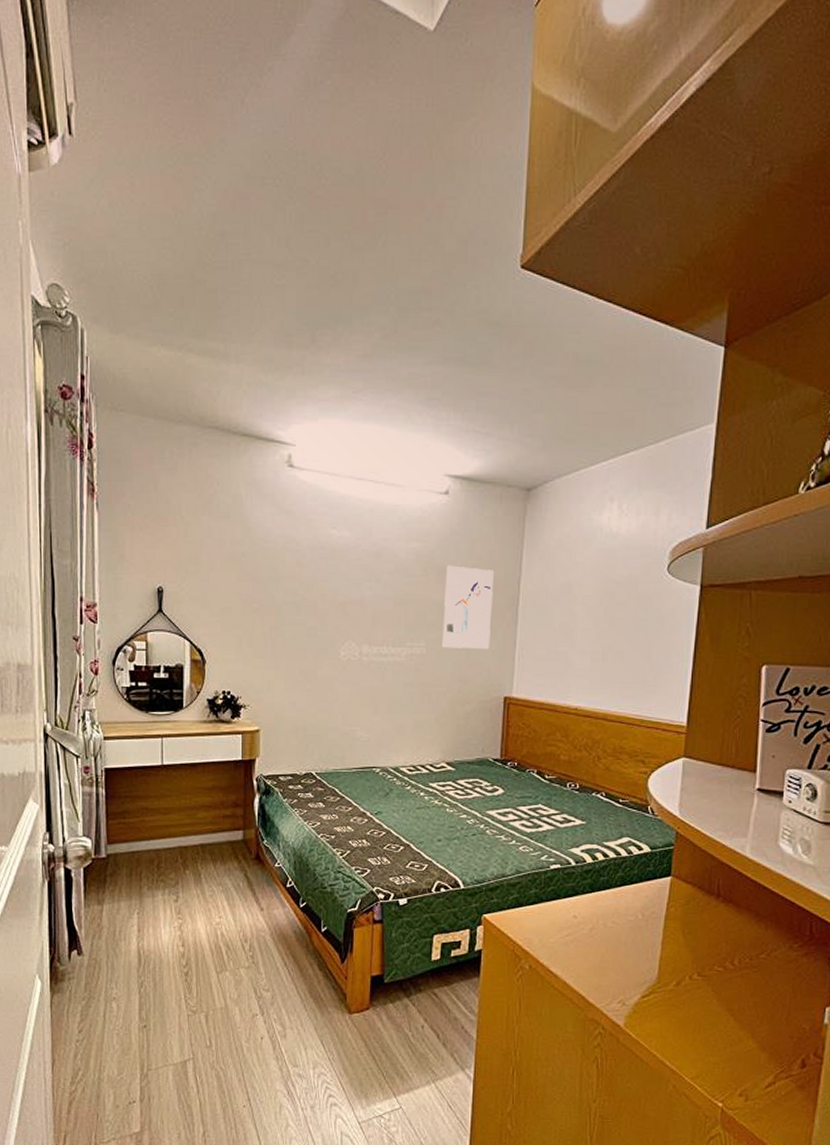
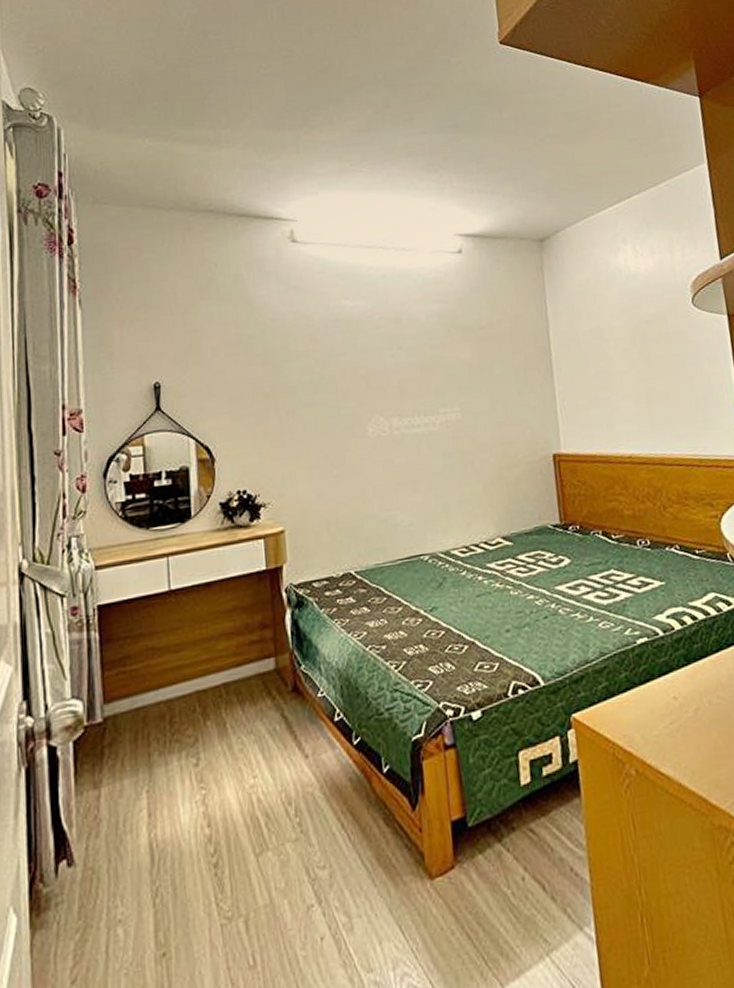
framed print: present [442,565,495,650] -> none [470,322,529,410]

